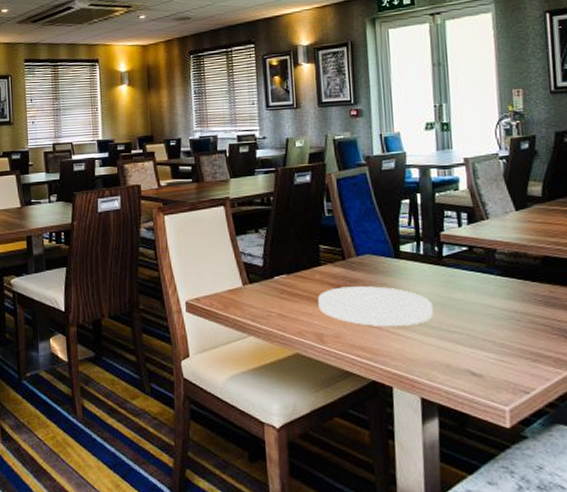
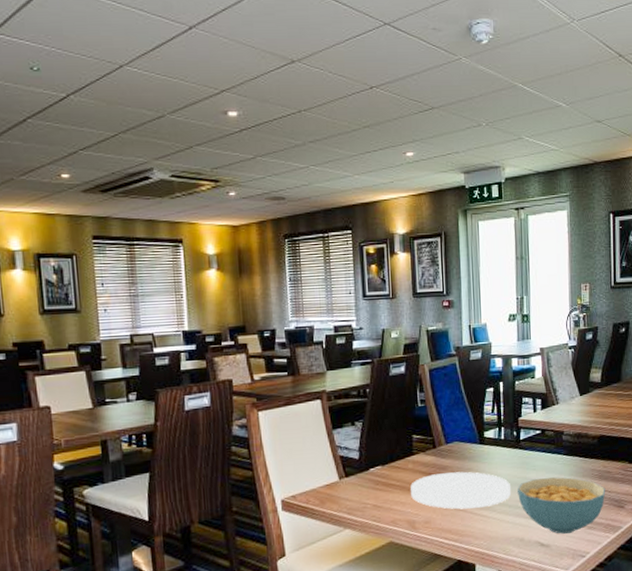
cereal bowl: none [441,300,554,364] -> present [517,477,606,534]

